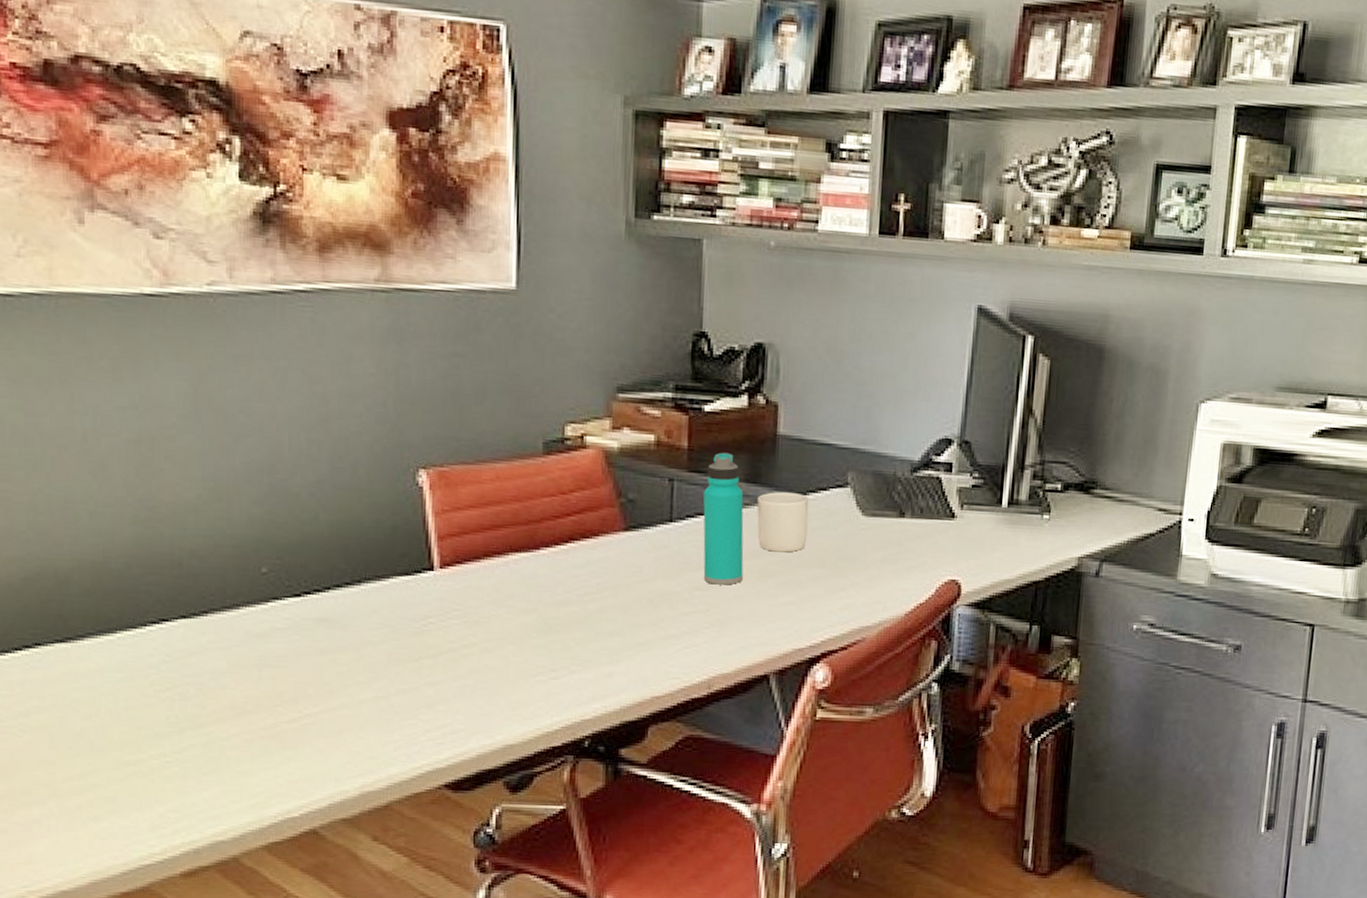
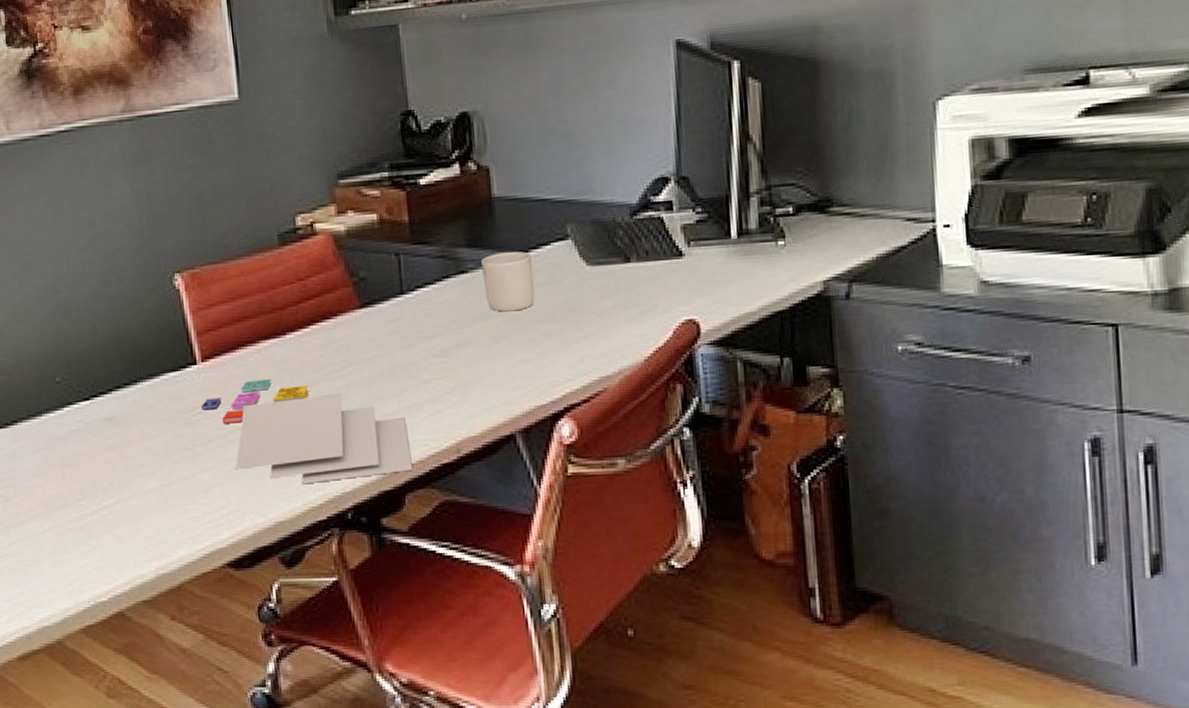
books: none [433,593,559,638] -> present [200,378,310,424]
papers: none [465,616,660,708] -> present [235,393,412,485]
water bottle: present [703,452,744,585] -> none [429,221,477,350]

